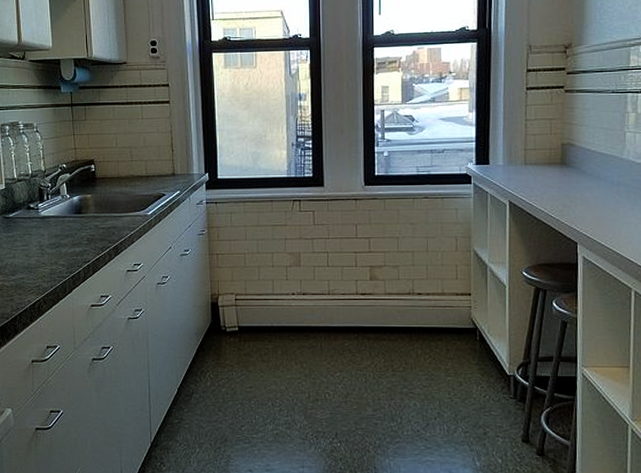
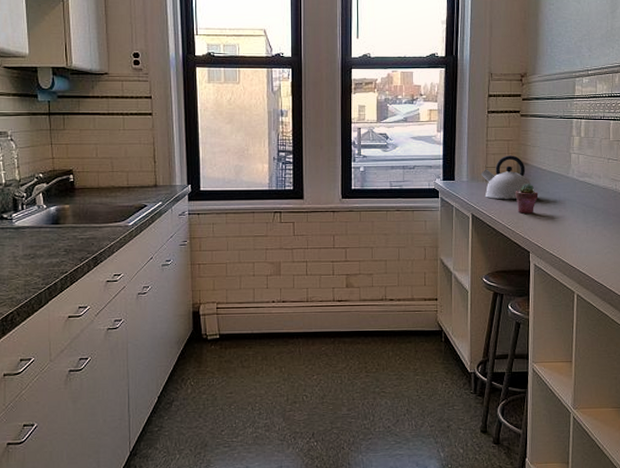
kettle: none [519,136,579,185] -> present [481,155,532,200]
potted succulent: none [559,167,587,200] -> present [515,184,539,214]

